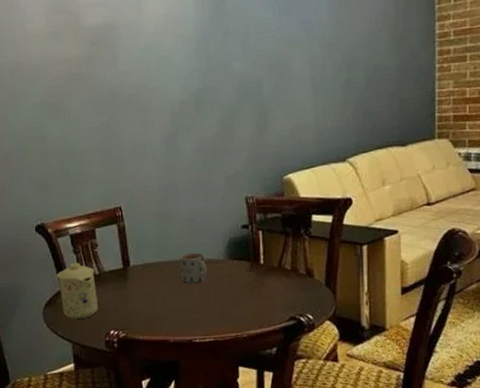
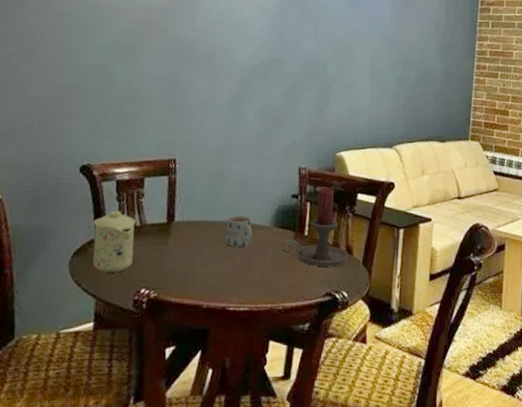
candle holder: none [237,212,310,293] -> present [280,186,349,267]

